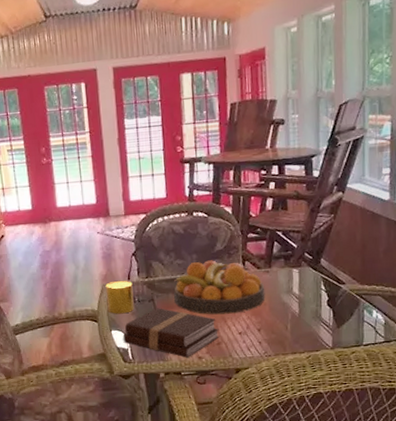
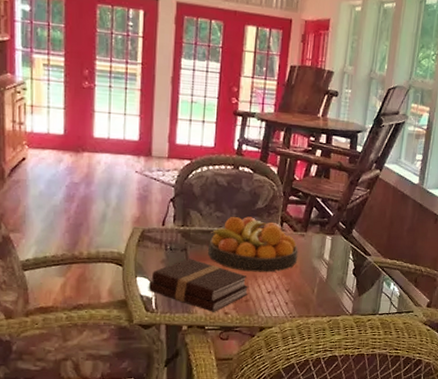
cup: present [105,280,135,314] -> none [135,225,166,261]

